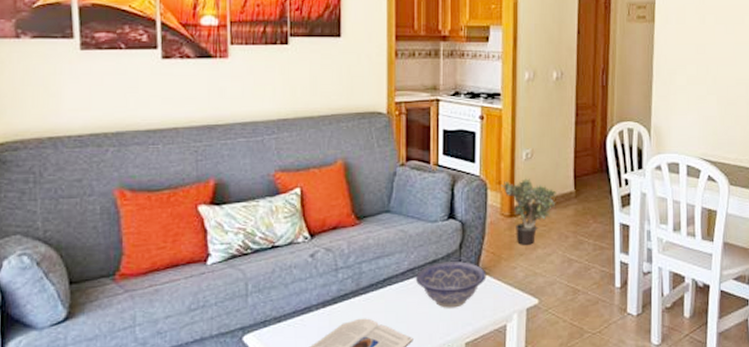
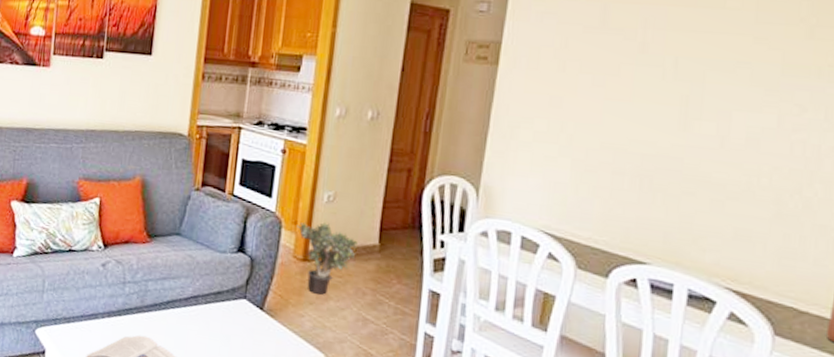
decorative bowl: present [415,261,487,308] -> none [198,294,272,345]

